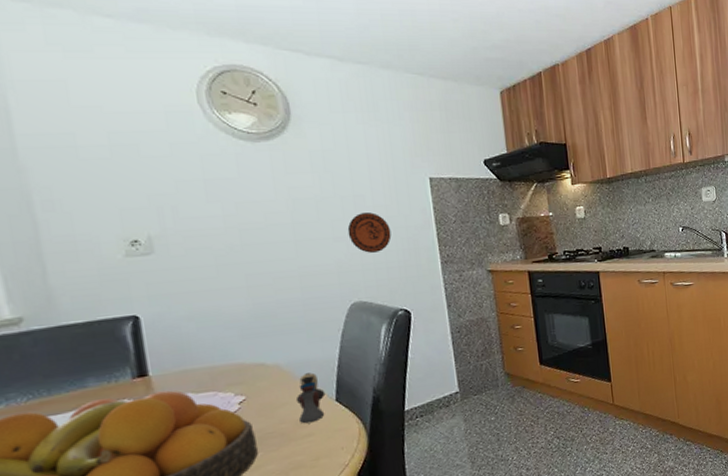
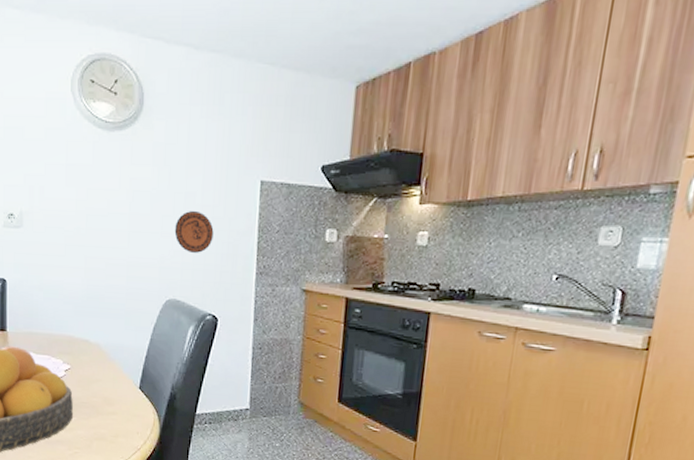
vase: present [295,372,326,424] -> none [107,357,132,403]

